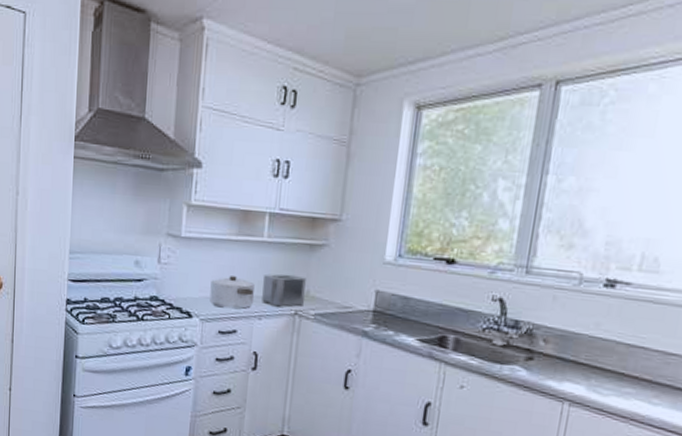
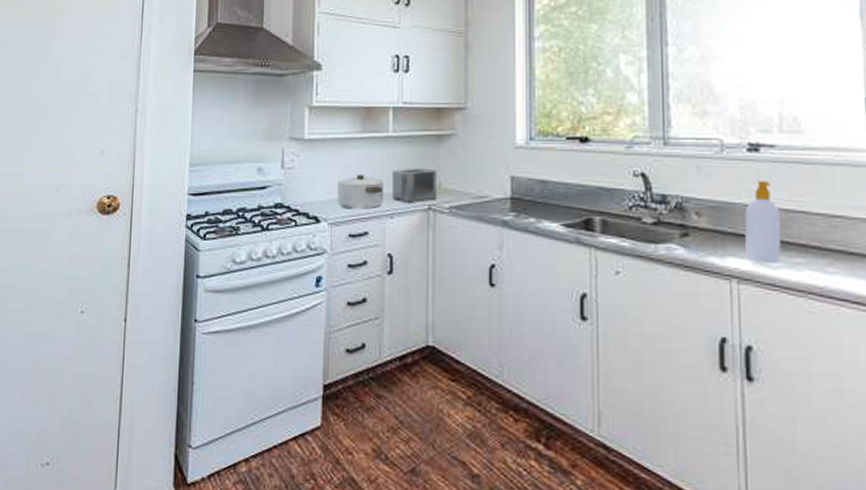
soap bottle: none [580,314,623,391] -> present [744,180,782,262]

